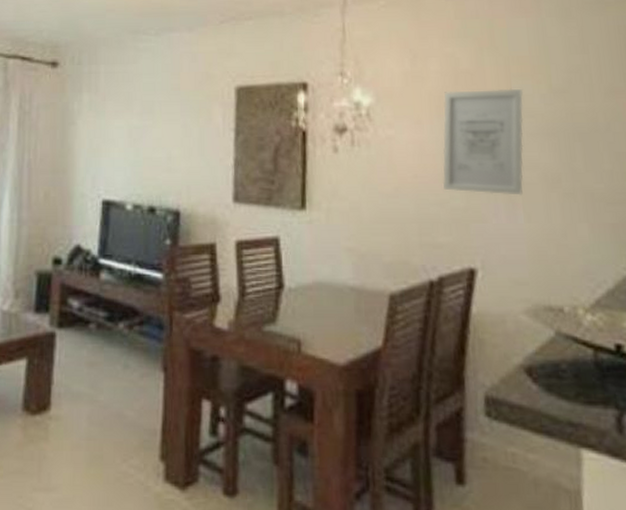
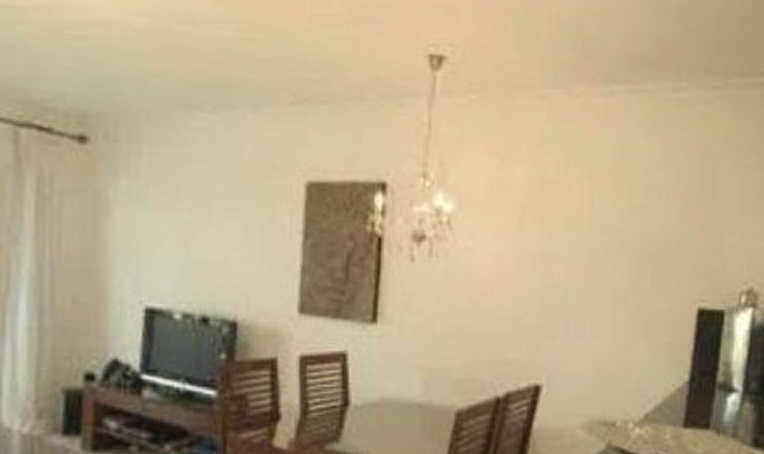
wall art: present [442,88,524,195] -> none [517,201,603,313]

